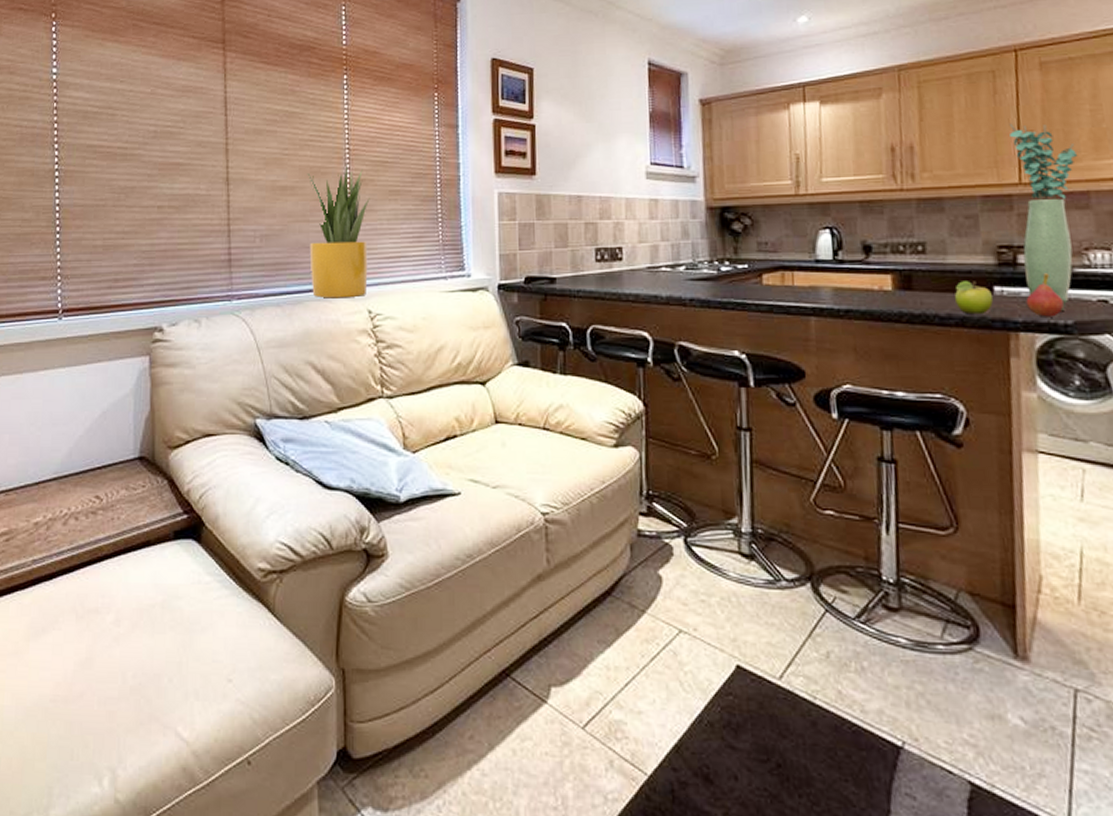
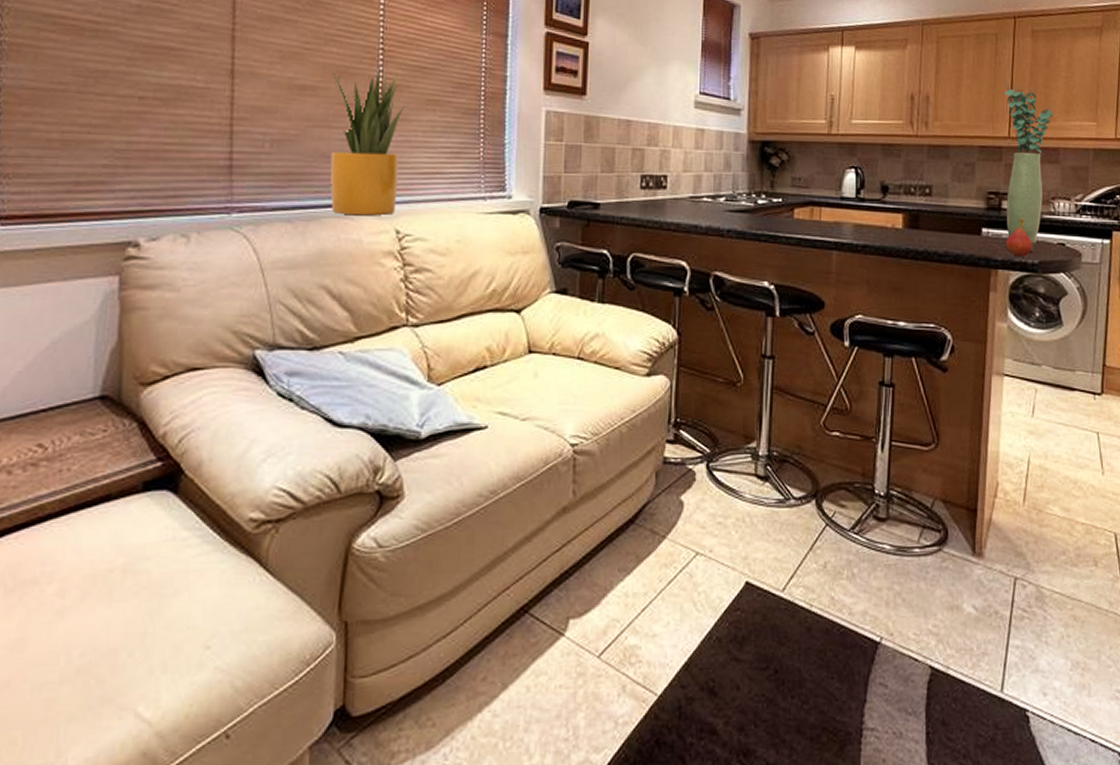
fruit: present [954,281,994,315] -> none [951,222,981,253]

